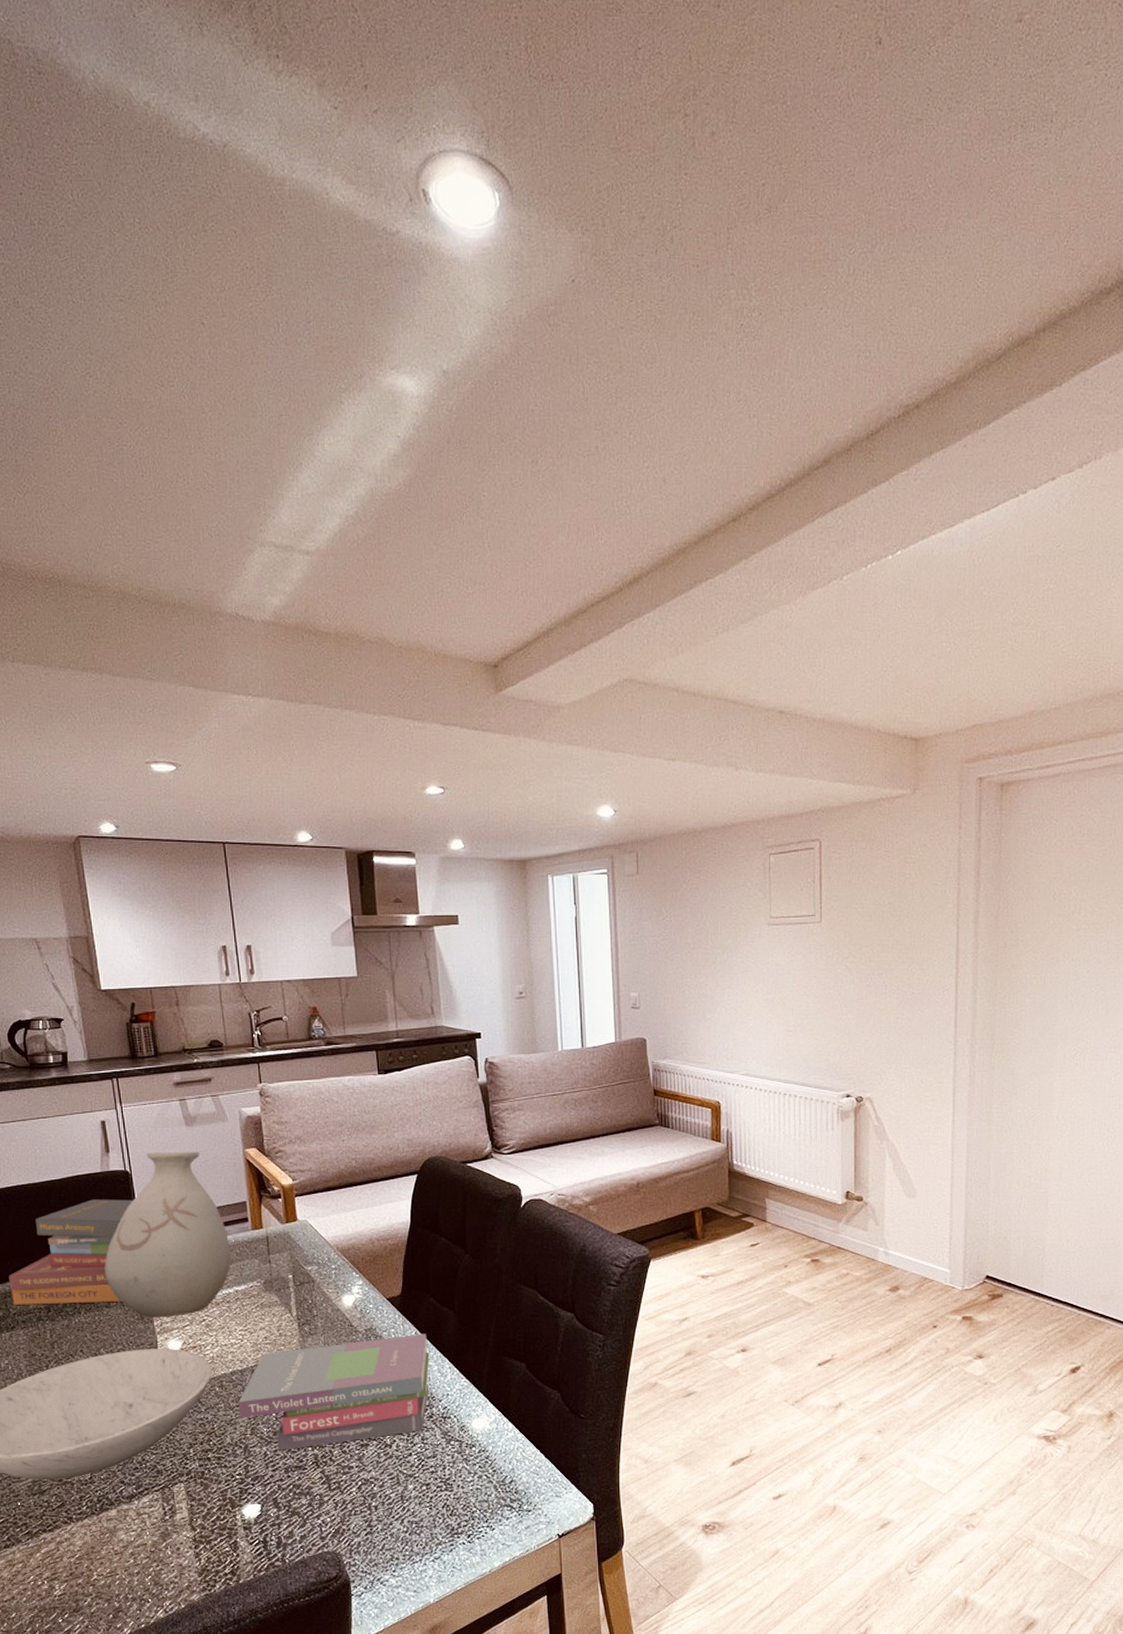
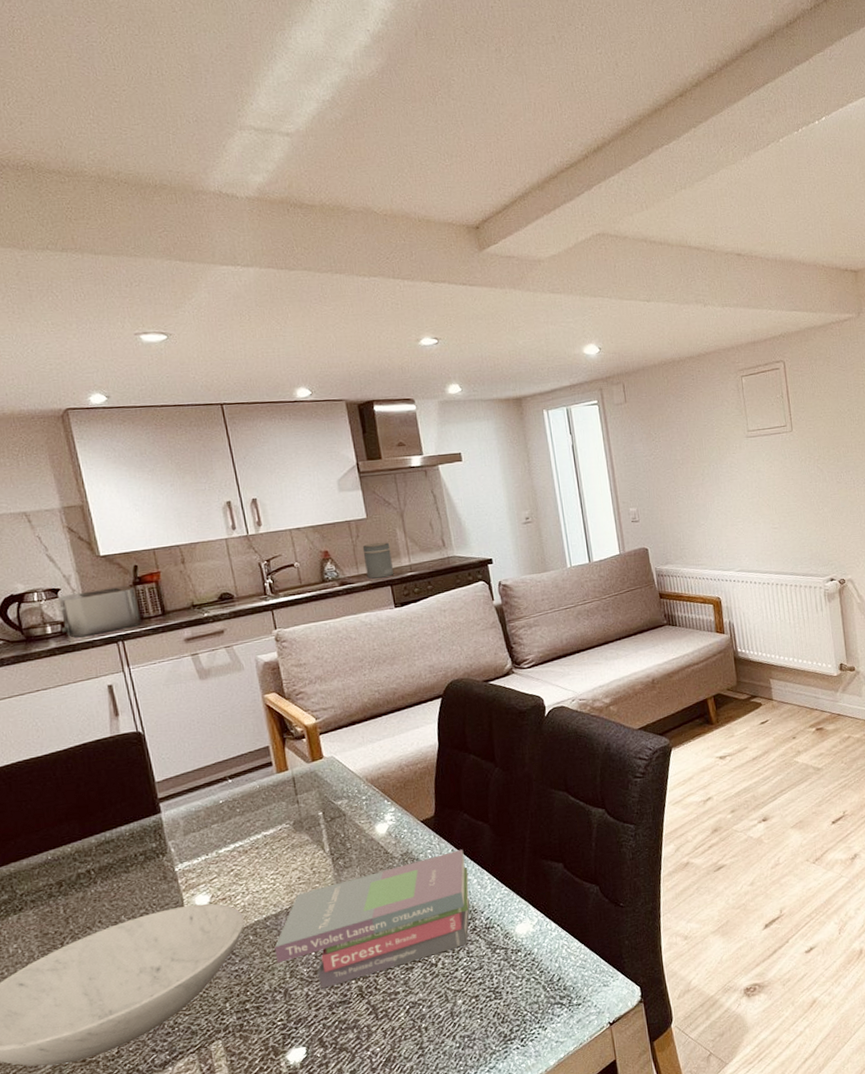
books: present [8,1199,133,1305] -> none [13,759,148,885]
toaster: none [59,1022,135,1070] -> present [57,585,142,638]
vase: present [104,1151,231,1318] -> none [120,703,257,877]
cylinder: none [351,1003,379,1041] -> present [362,542,393,579]

